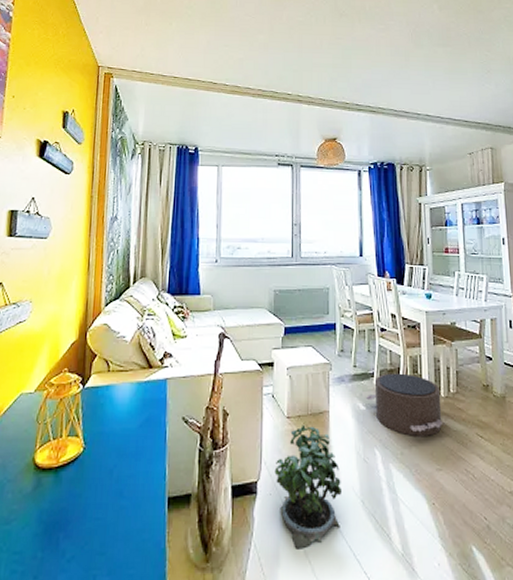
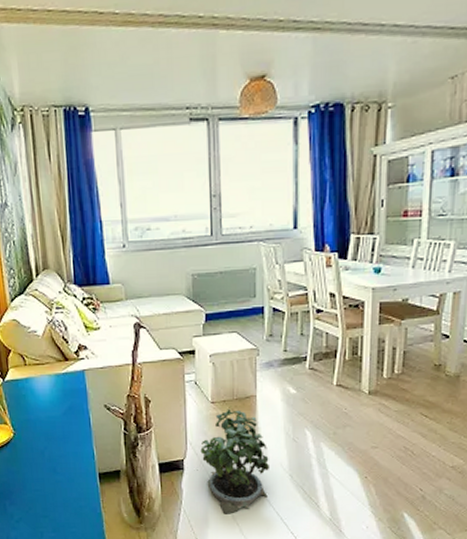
pouf: present [365,373,445,436] -> none [296,356,385,417]

